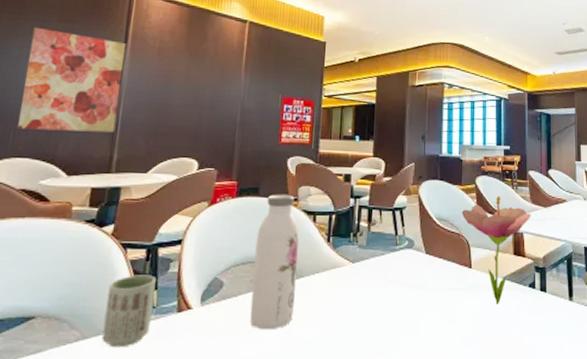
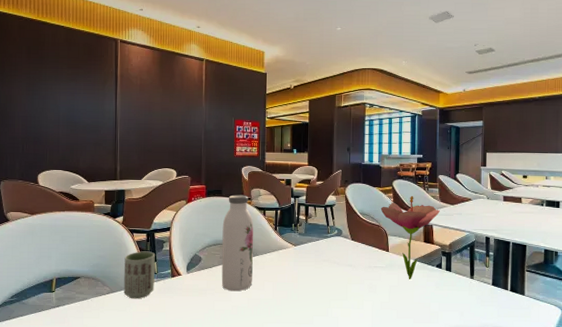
wall art: present [18,27,127,133] -> none [51,73,117,151]

